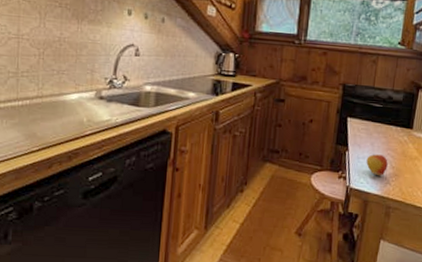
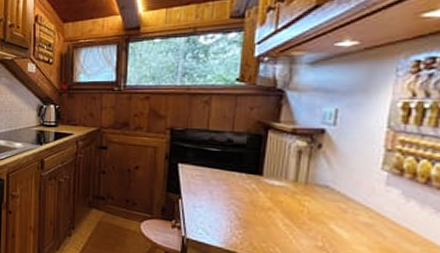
apple: present [366,153,388,176] -> none [204,201,232,228]

